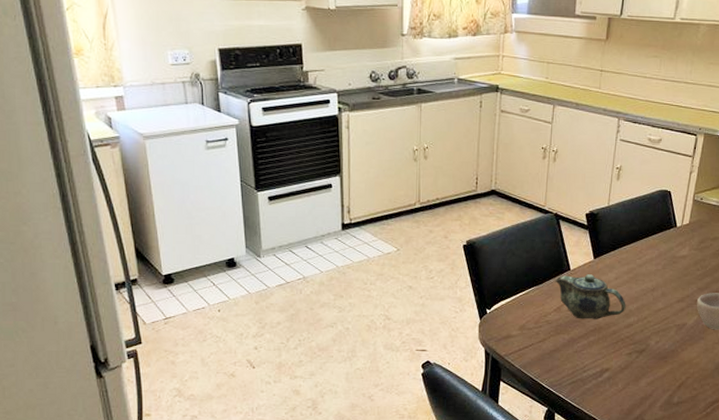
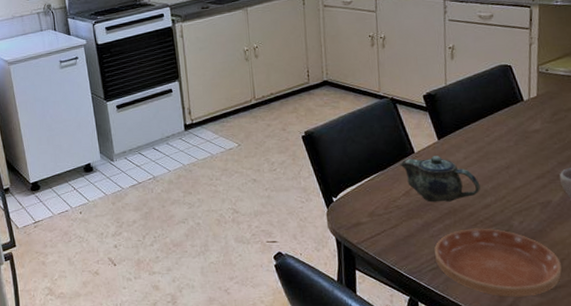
saucer: none [576,346,686,411] -> present [434,228,562,297]

